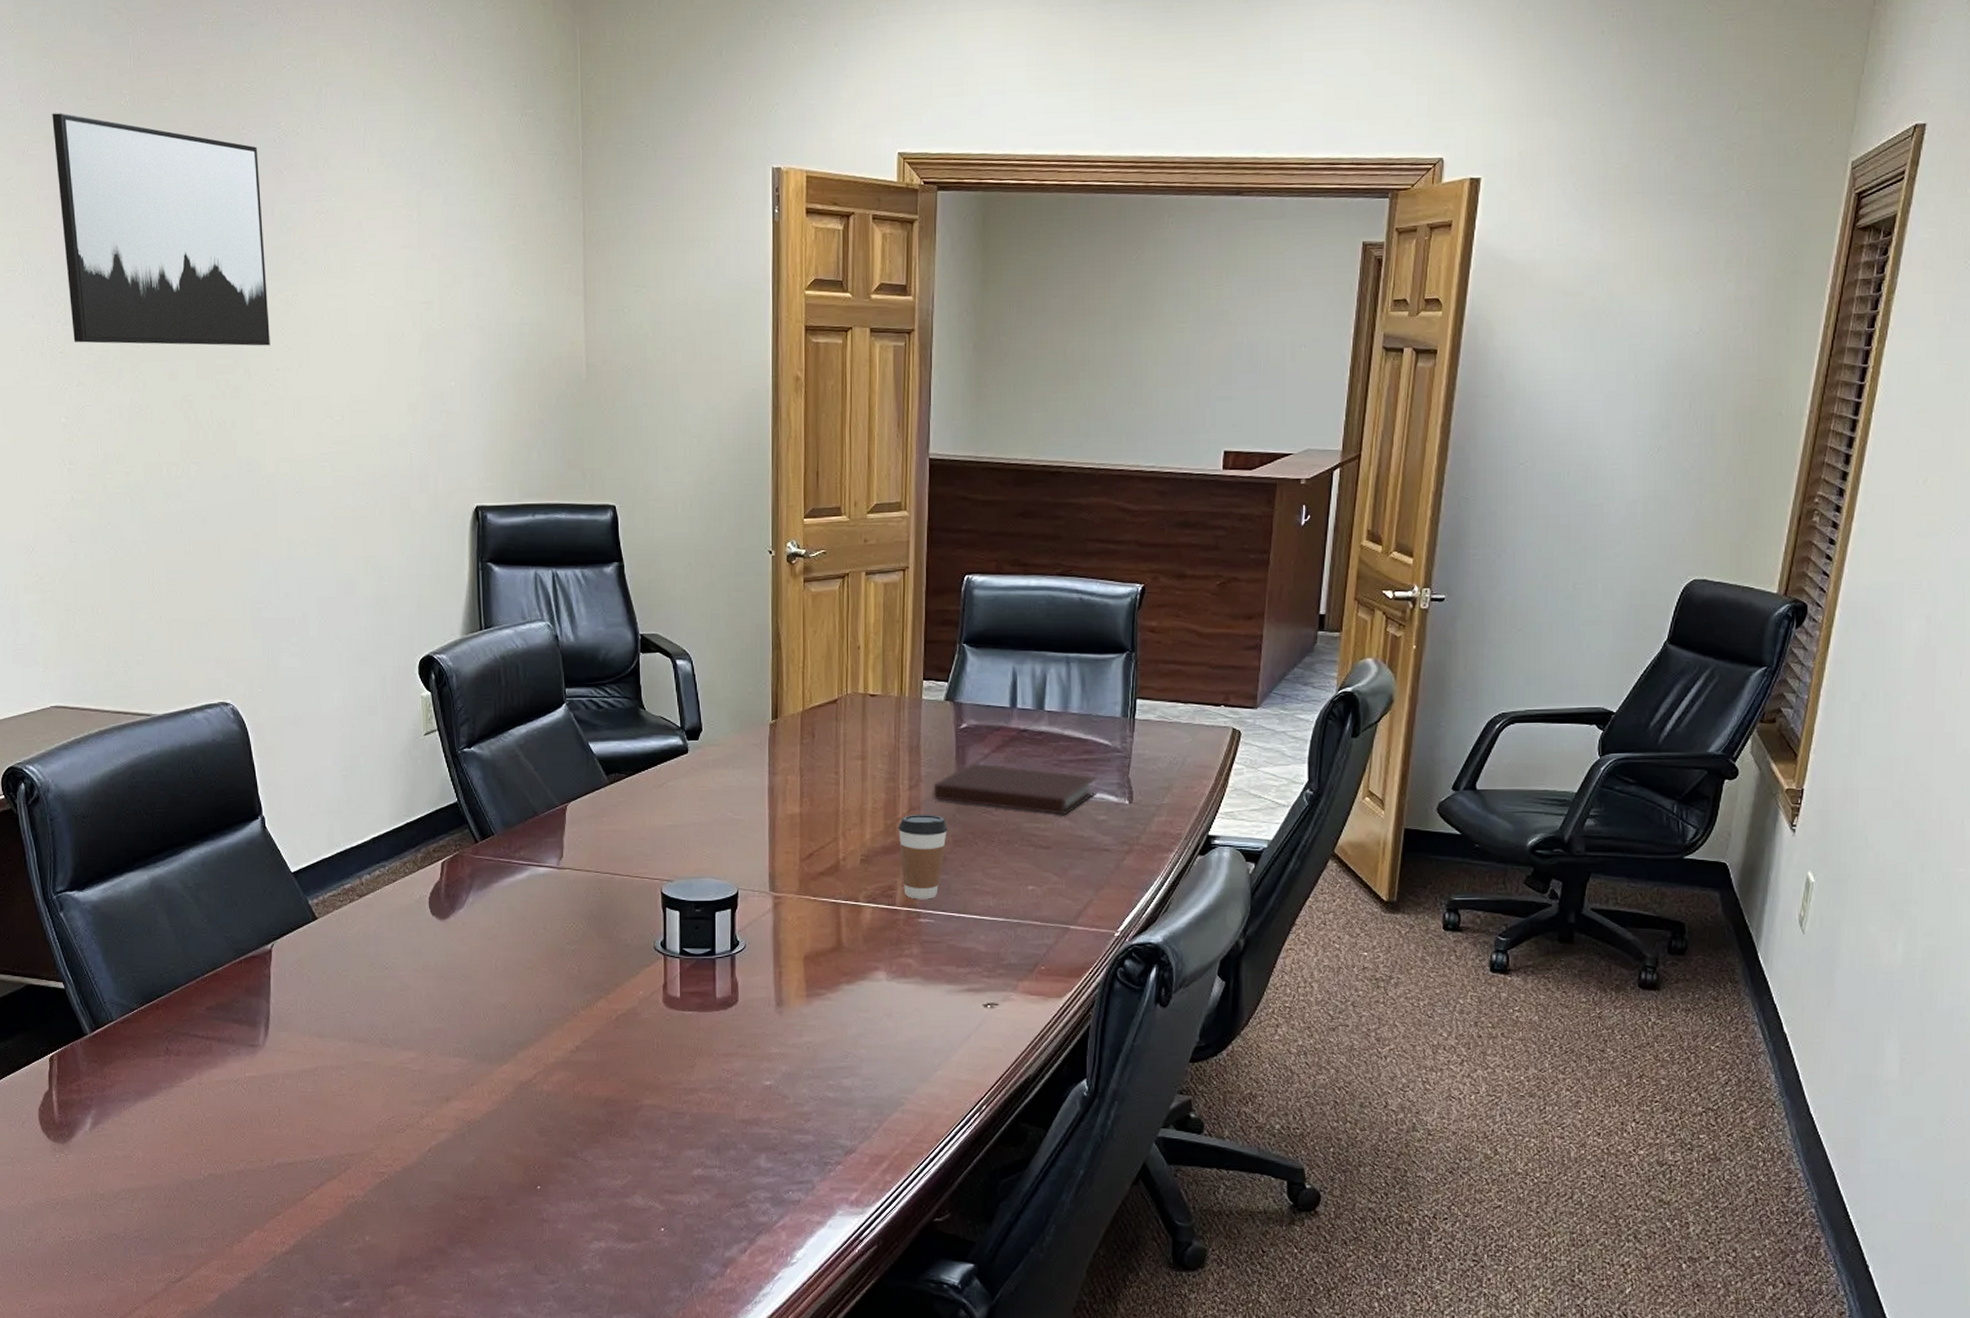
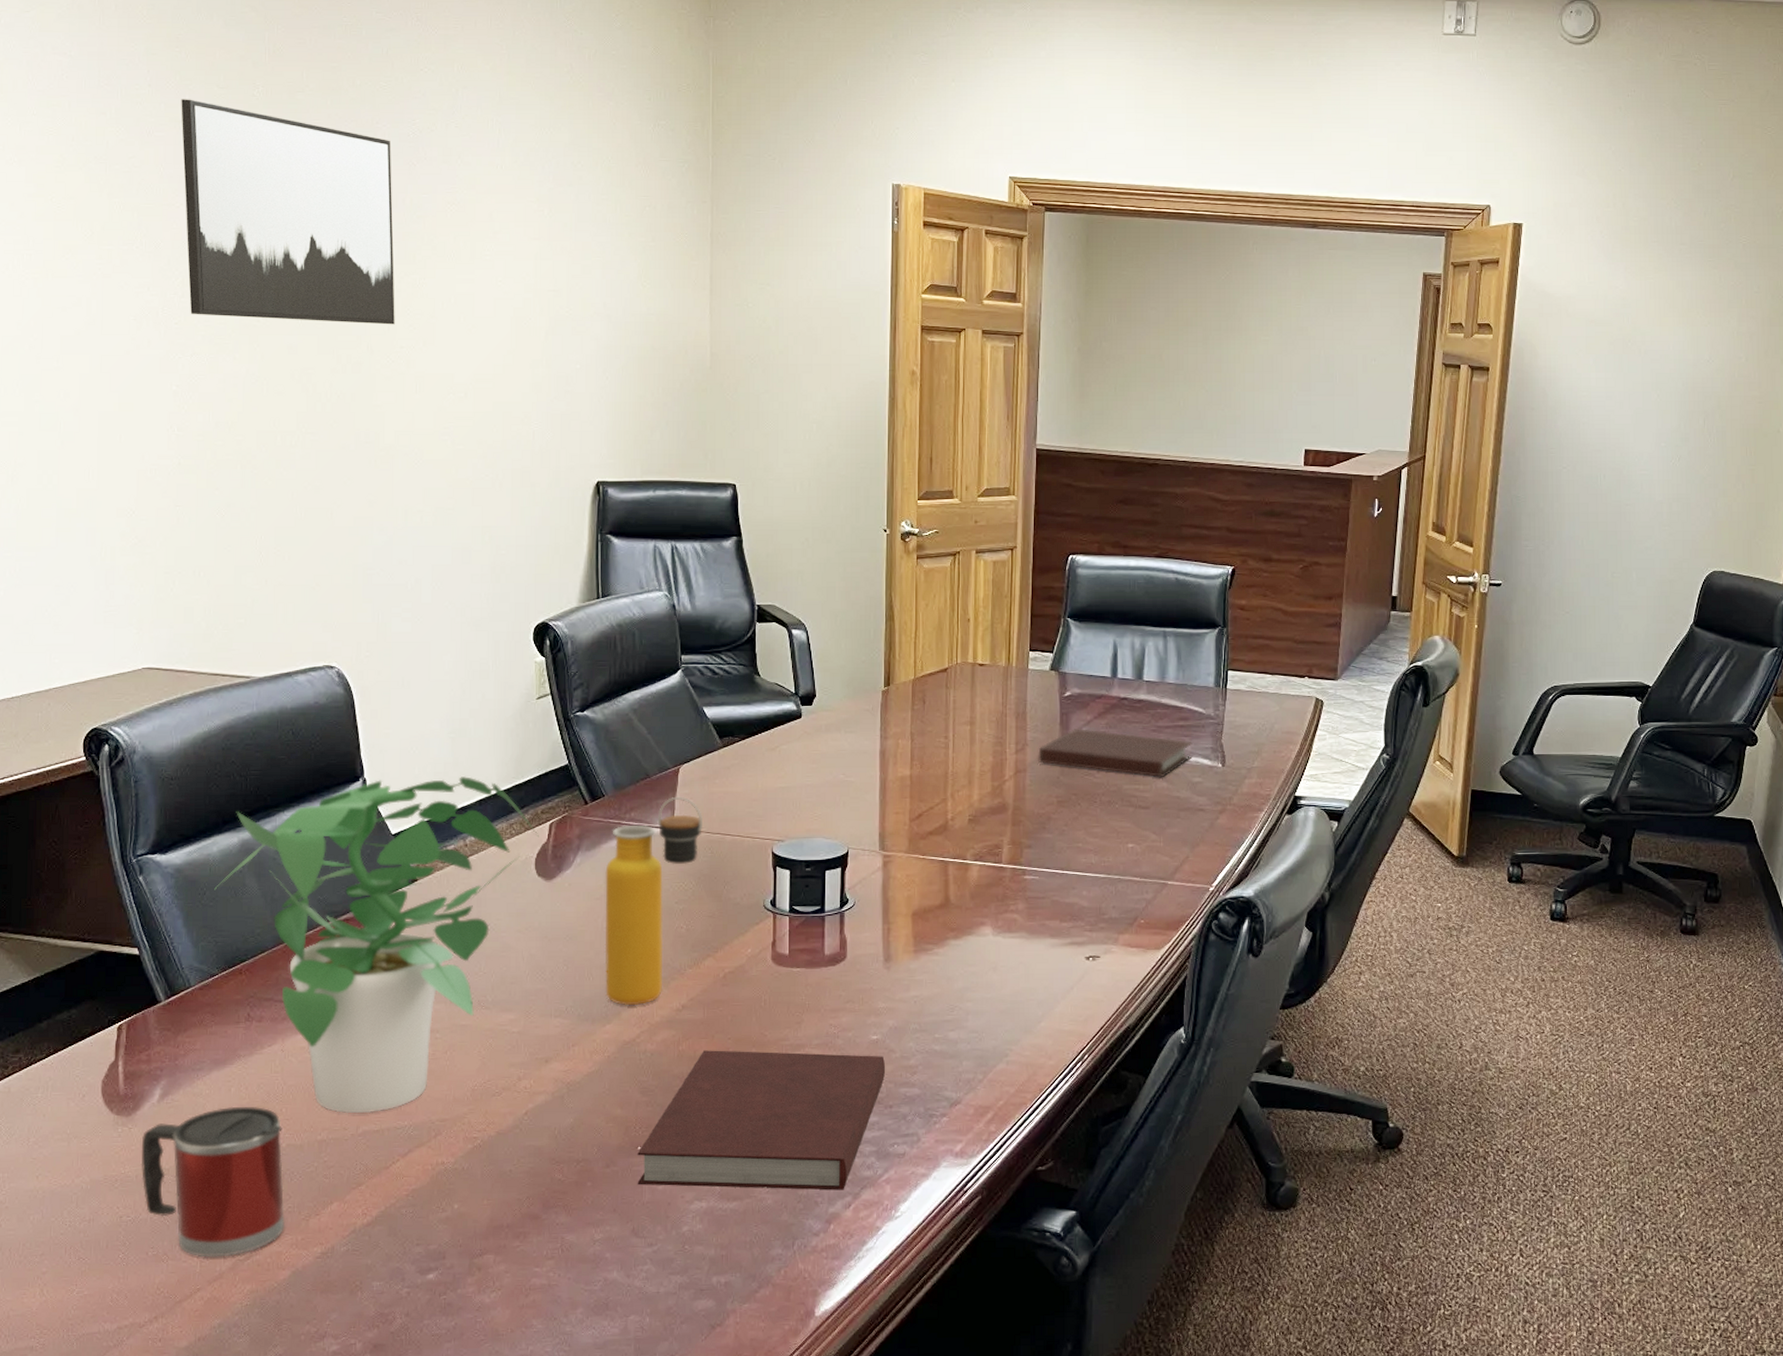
mug: none [77,1136,210,1279] -> present [141,1106,285,1257]
potted plant: none [129,814,432,1146] -> present [214,776,539,1114]
water bottle: none [497,835,592,1047] -> present [604,796,704,1006]
notebook: none [537,1092,780,1235] -> present [637,1050,886,1191]
coffee cup: present [898,815,948,900] -> none [1005,777,1053,858]

